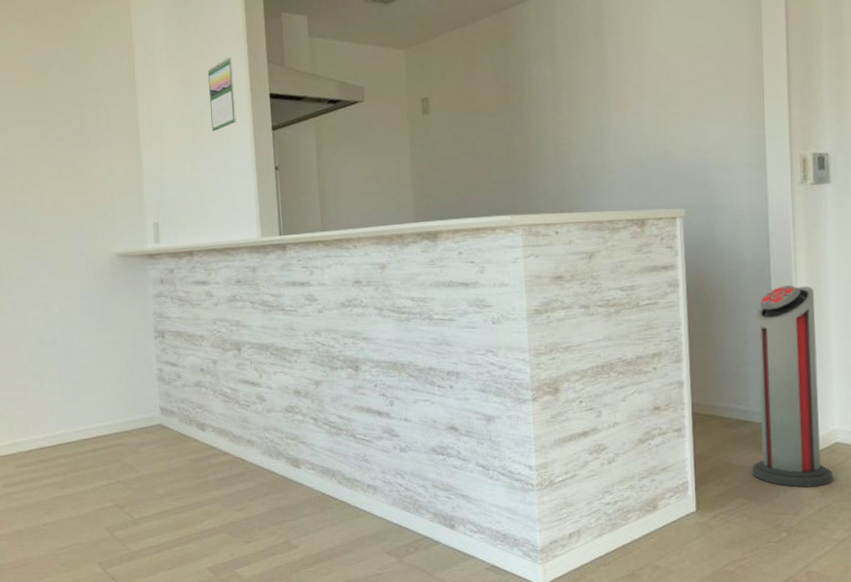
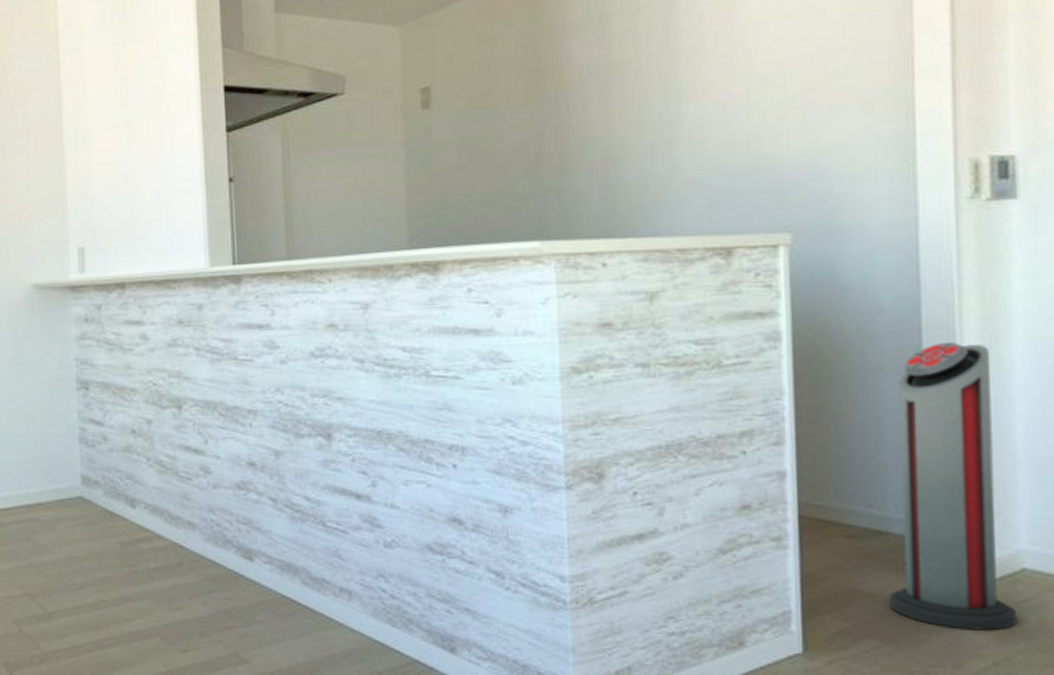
calendar: present [207,56,237,132] -> none [147,40,182,135]

